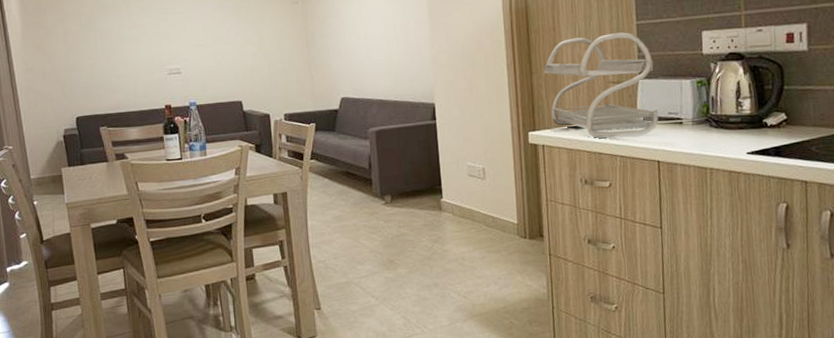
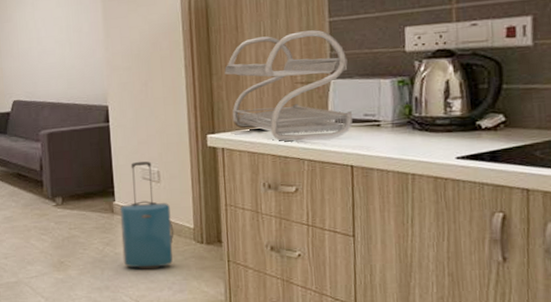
suitcase: none [447,158,499,266] -> present [119,161,174,270]

